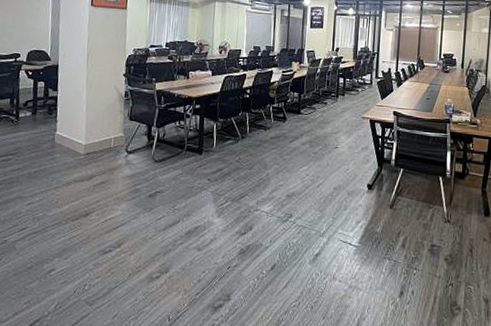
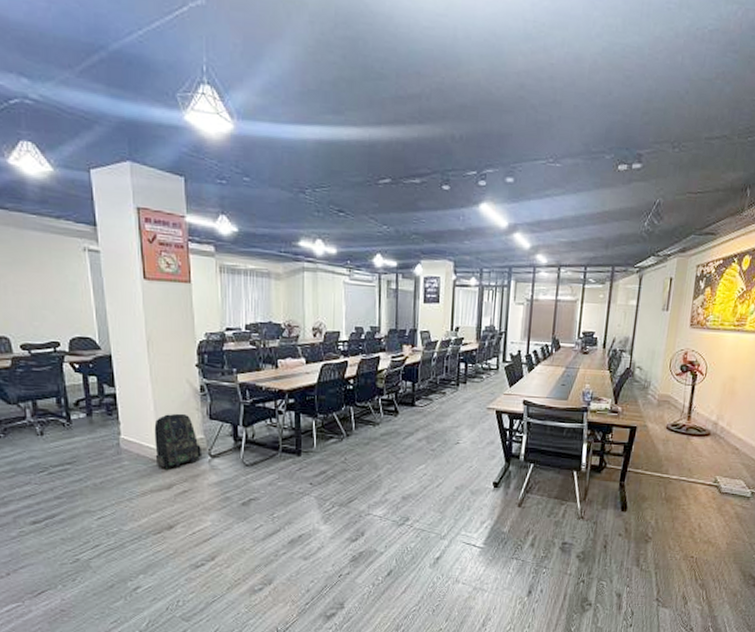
backpack: none [82,114,121,164] -> present [154,413,203,471]

